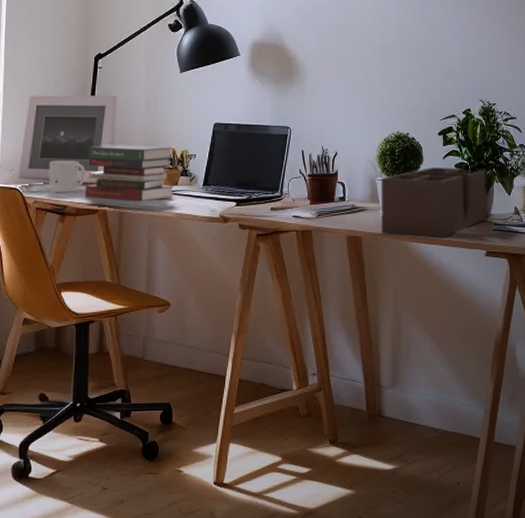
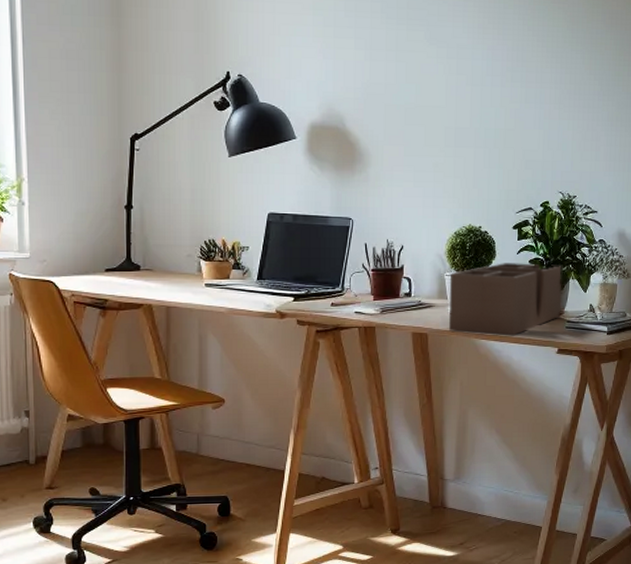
picture frame: present [18,95,119,183] -> none [51,179,161,275]
mug: present [48,161,85,193] -> none [85,251,127,286]
books: present [84,145,174,202] -> none [127,235,226,296]

